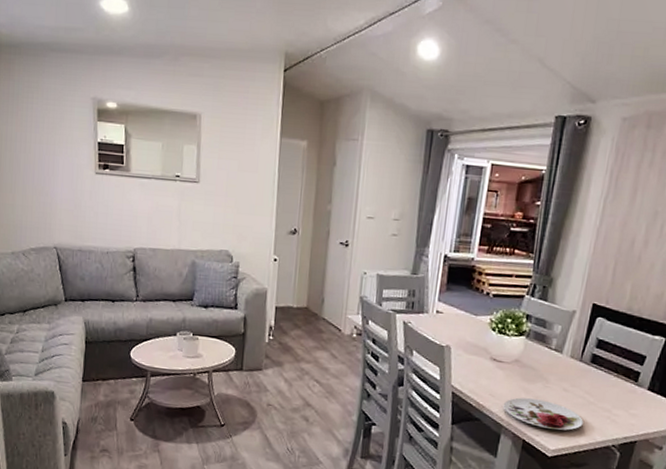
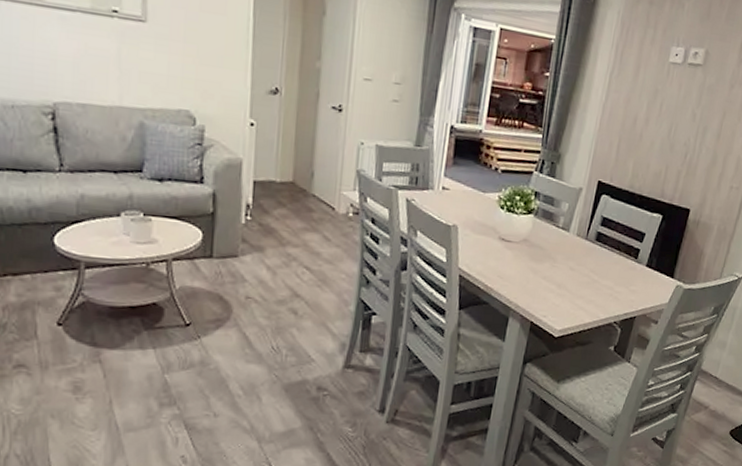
plate: present [503,397,584,431] -> none [511,278,588,310]

